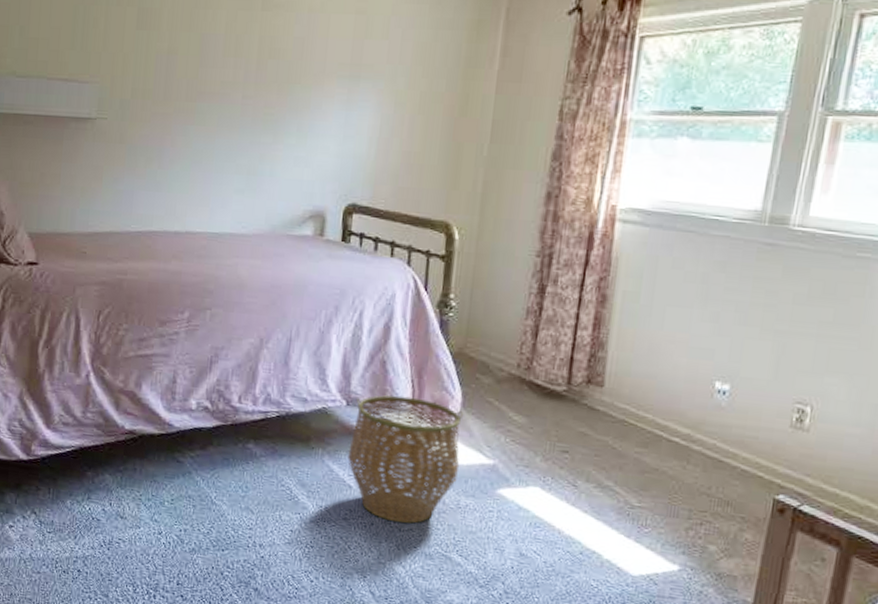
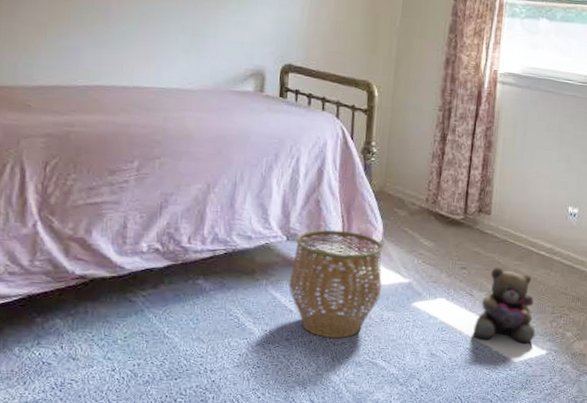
teddy bear: none [576,452,665,554] -> present [473,266,536,344]

